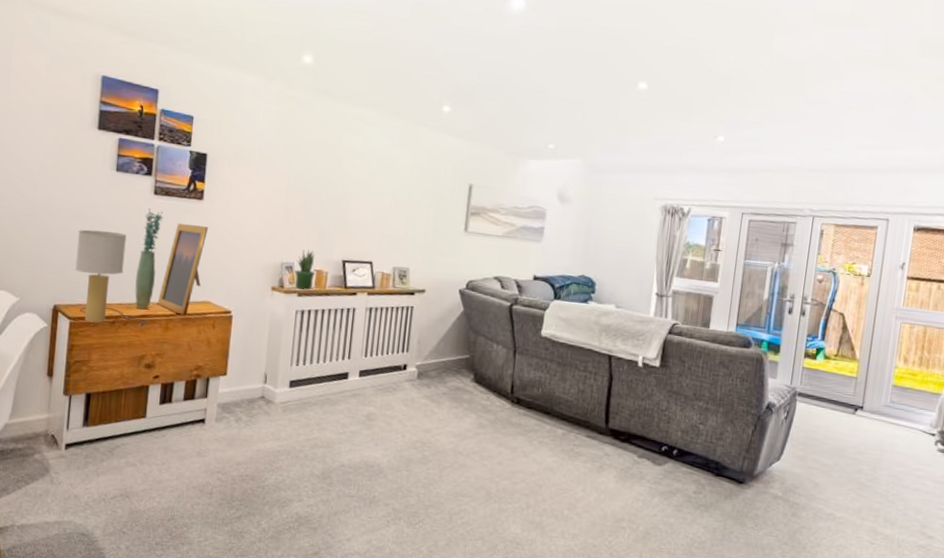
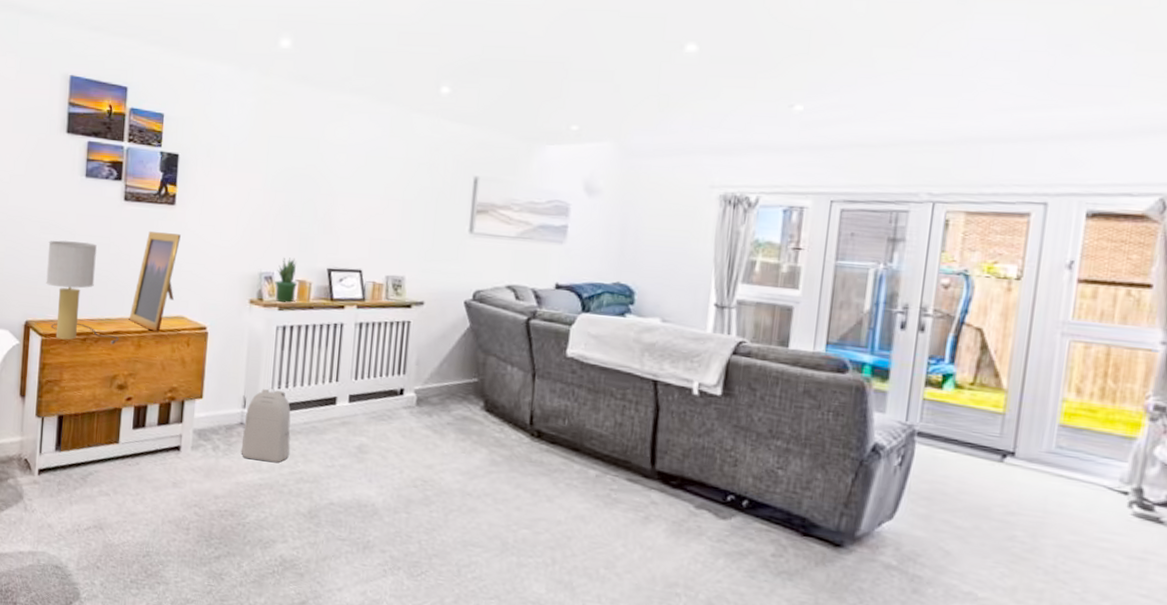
vase: present [135,208,164,310] -> none [106,216,134,326]
backpack: none [261,365,308,431] -> present [241,387,291,462]

